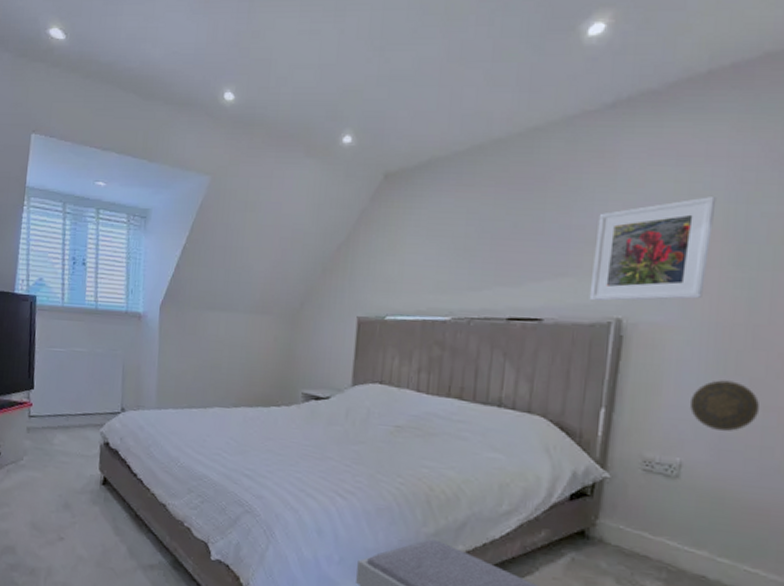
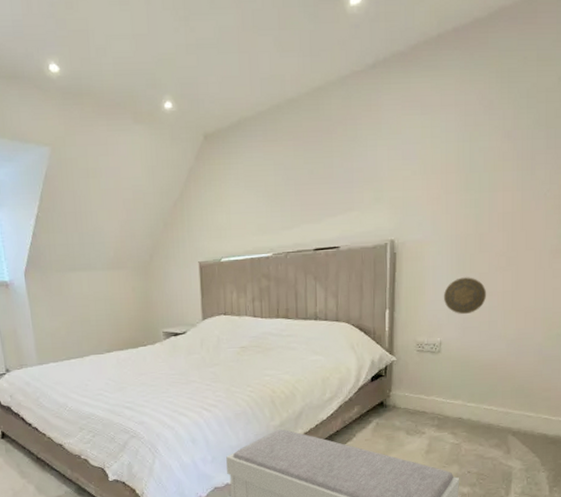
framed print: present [589,195,717,302] -> none [370,137,450,228]

